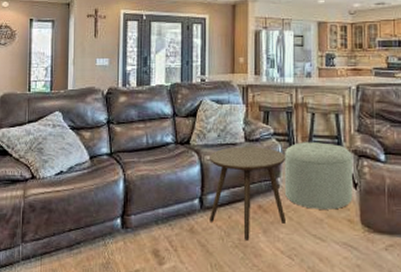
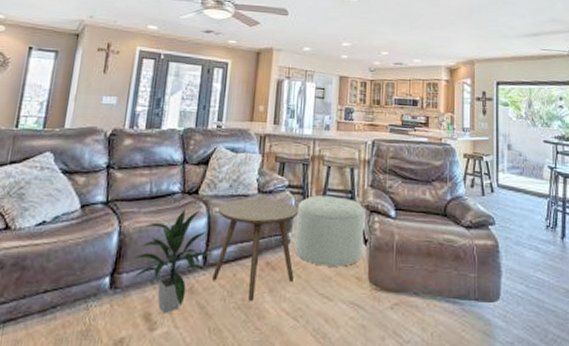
indoor plant: none [137,157,204,251] -> present [131,208,209,314]

